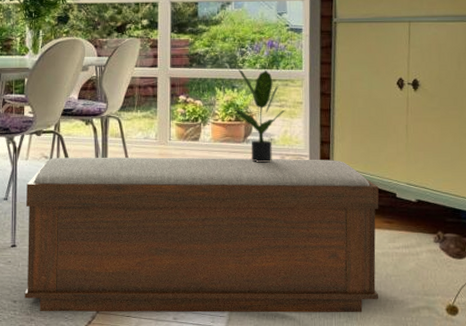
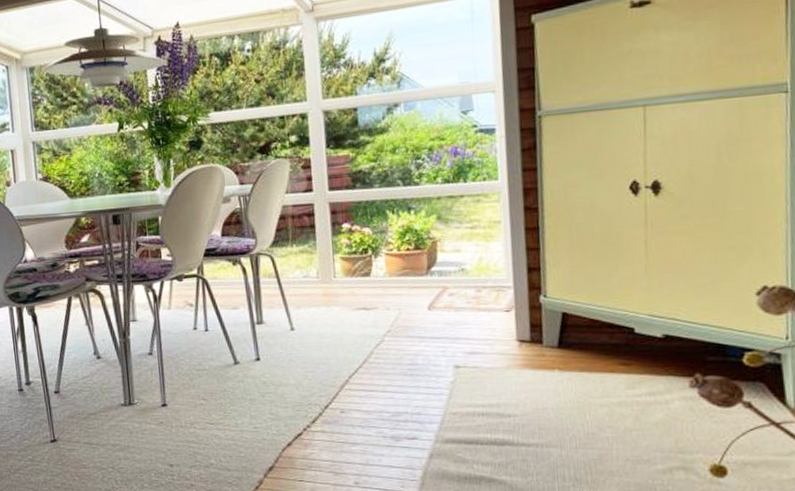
bench: present [24,157,379,313] -> none [172,290,615,477]
potted plant: present [233,68,286,162] -> none [411,185,479,298]

